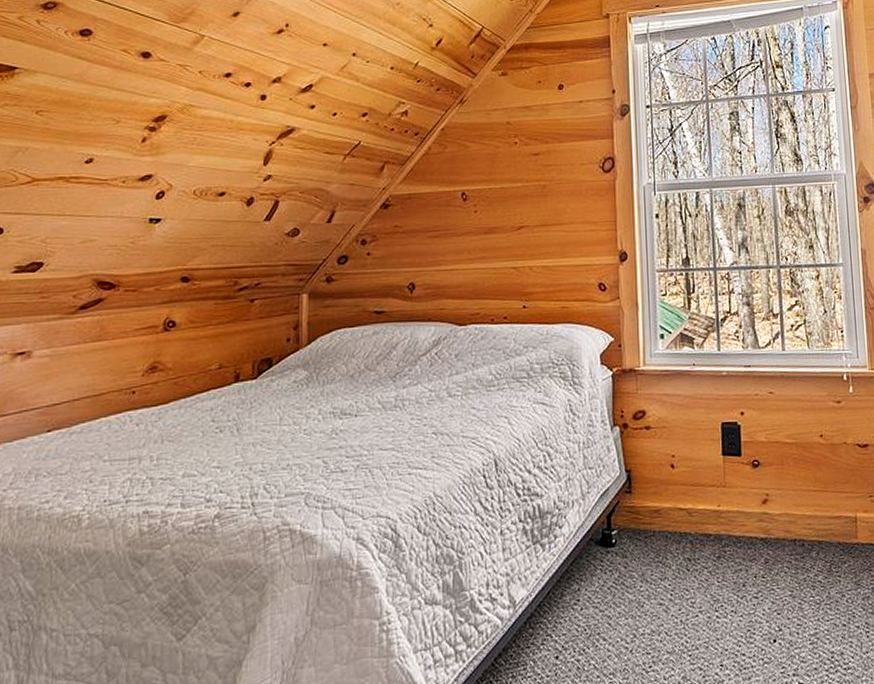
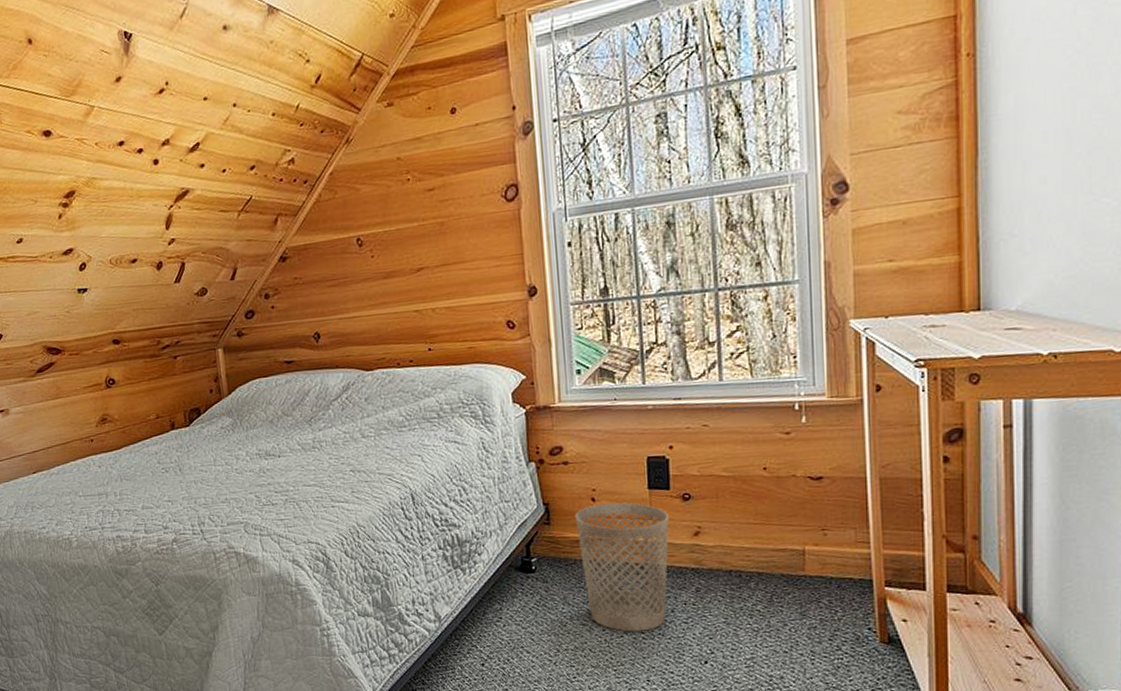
wastebasket: none [655,469,741,610] -> present [574,502,669,632]

